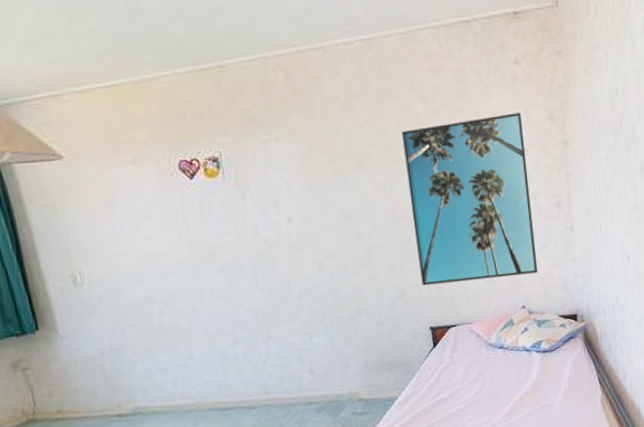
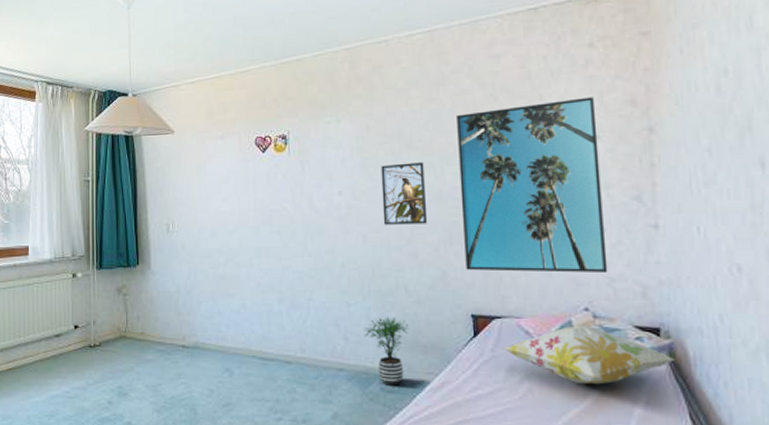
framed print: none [330,182,383,250] -> present [381,162,428,225]
potted plant: none [330,341,374,409] -> present [364,317,409,386]
decorative pillow: none [458,321,589,372] -> present [502,325,677,385]

